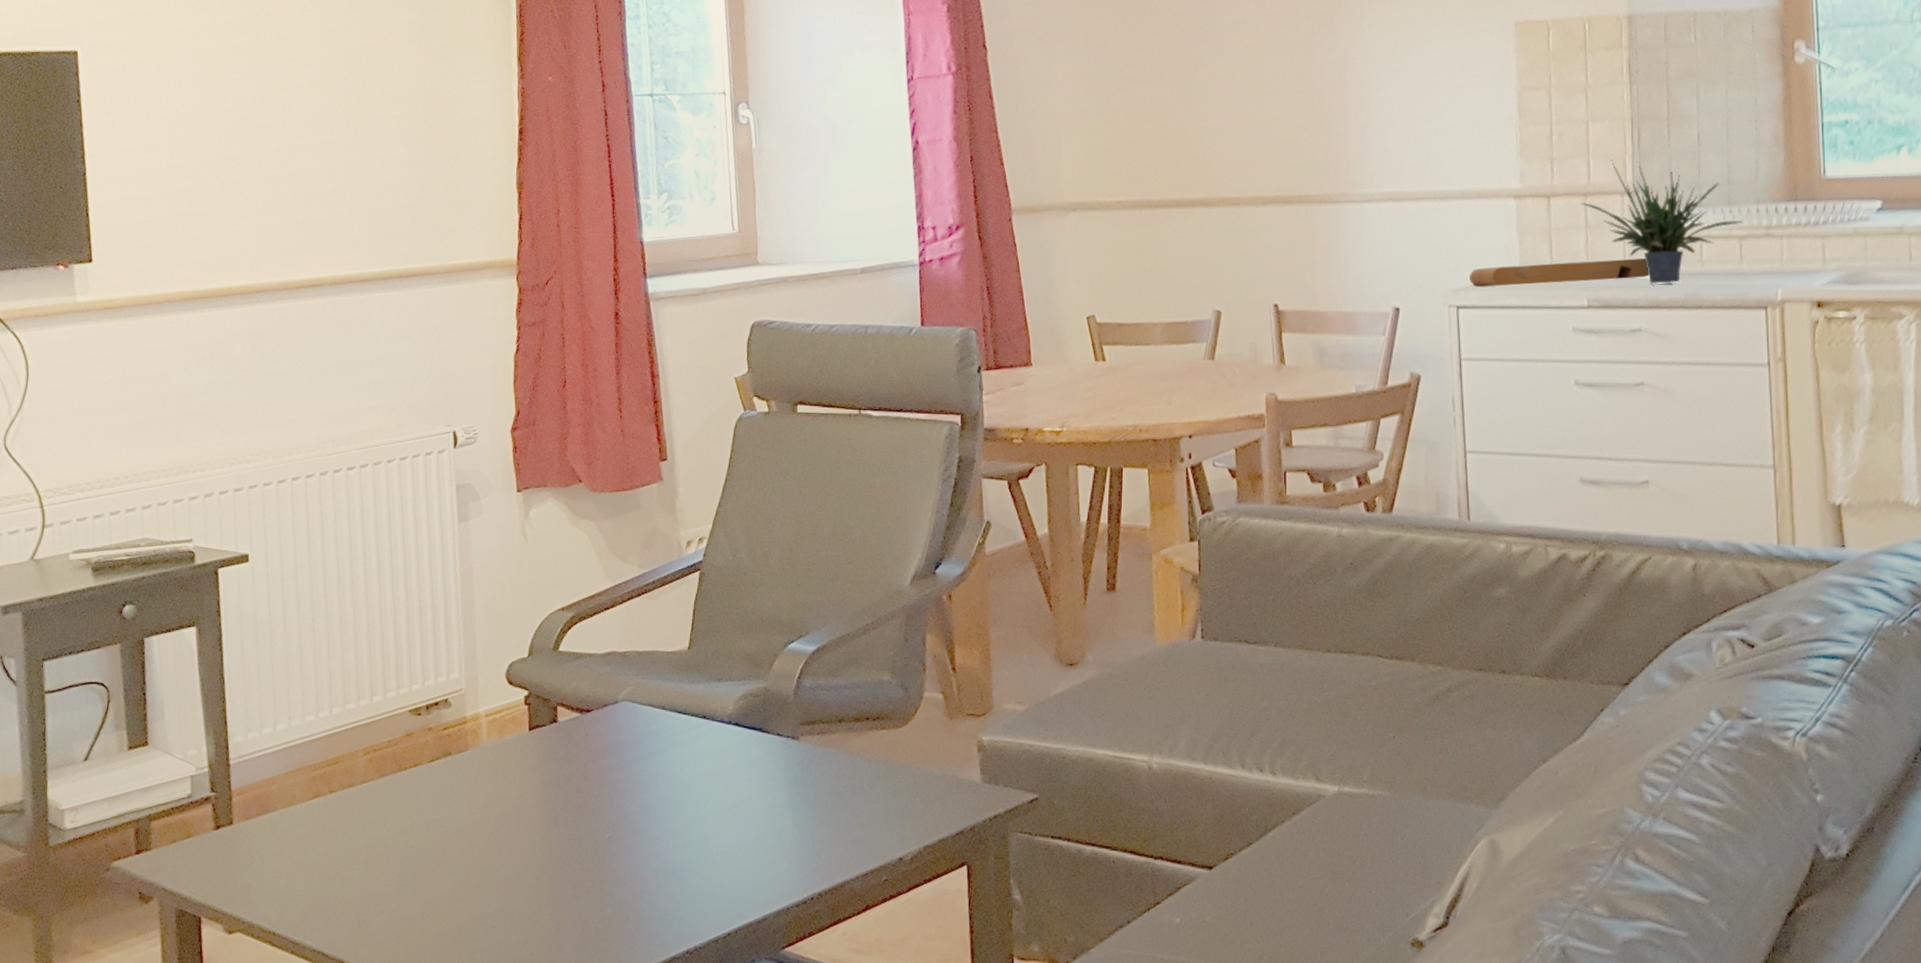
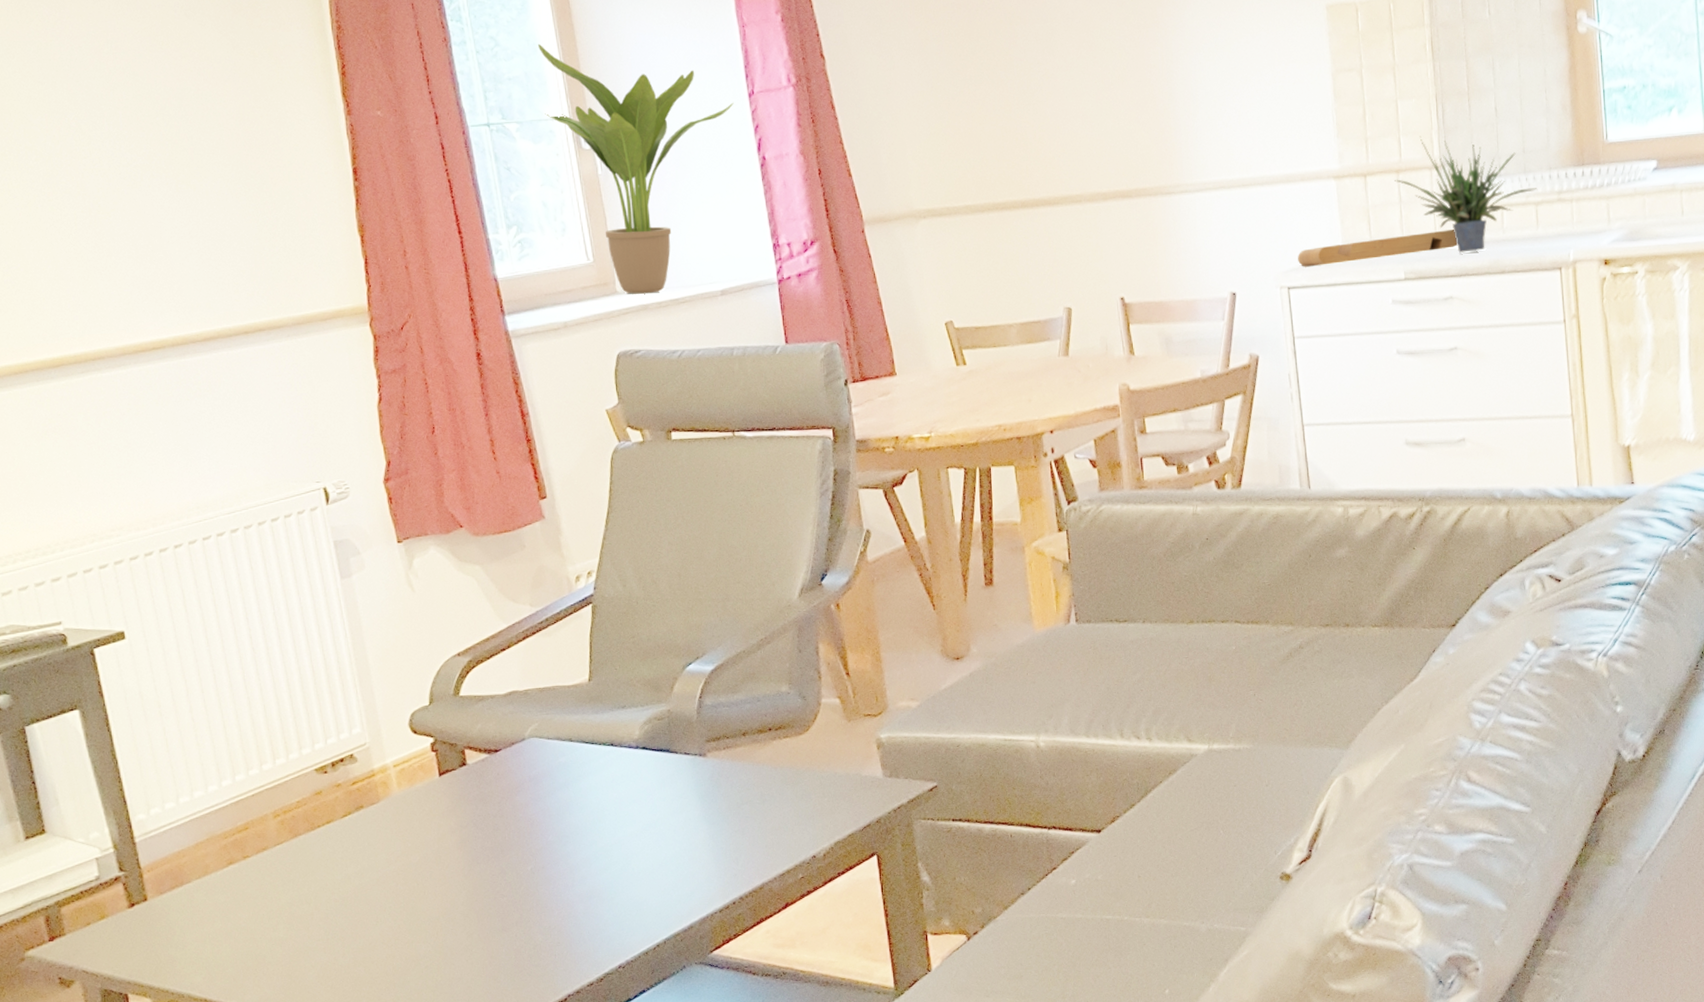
potted plant: none [707,21,892,267] -> present [538,43,734,294]

